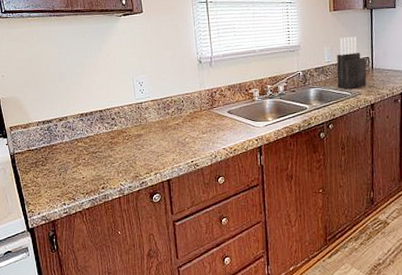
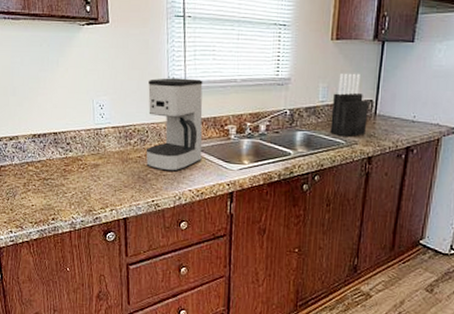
coffee maker: none [181,52,232,134] -> present [145,78,203,172]

